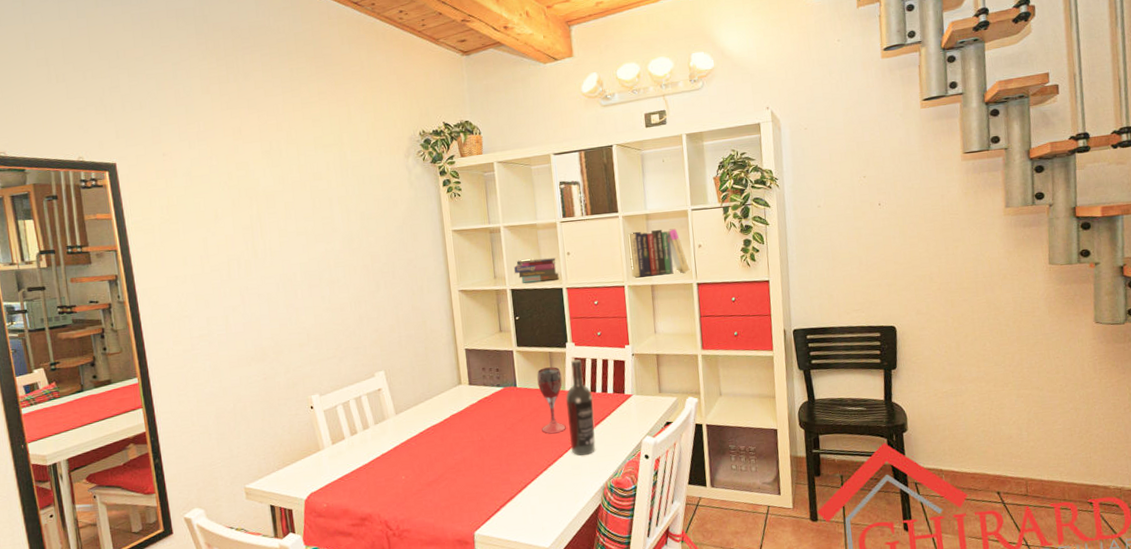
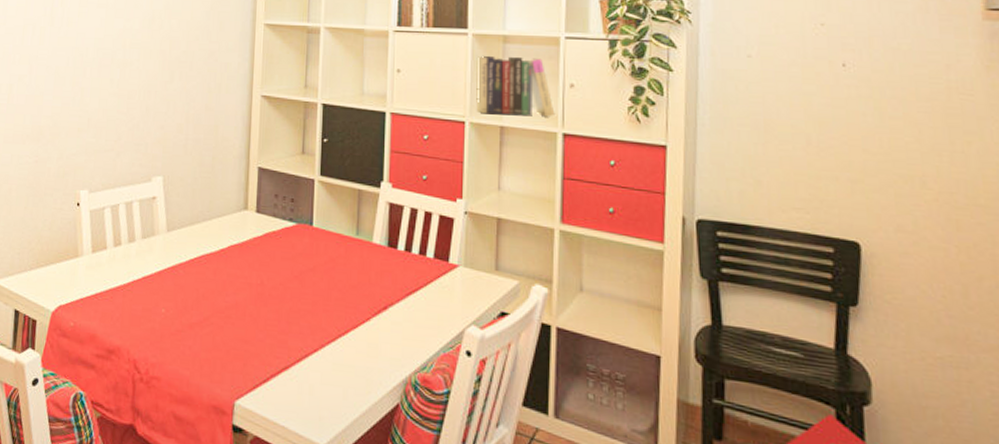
books: present [514,256,559,283] -> none [330,70,386,101]
cup: present [537,367,566,434] -> none [336,208,370,296]
wine bottle: present [565,359,596,456] -> none [369,204,406,333]

